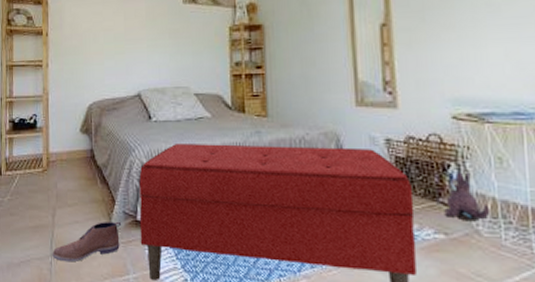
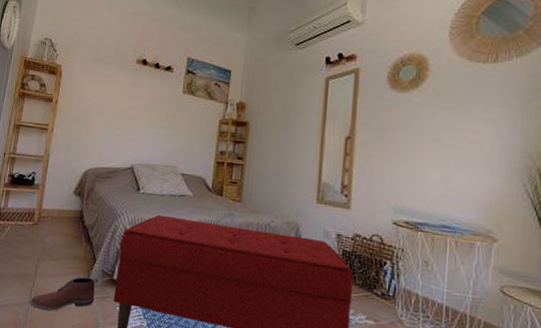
plush toy: present [444,172,491,222] -> none [376,269,413,313]

